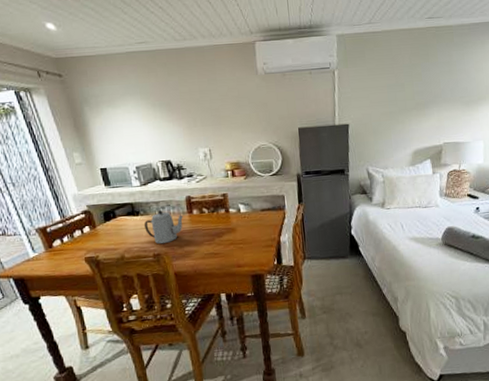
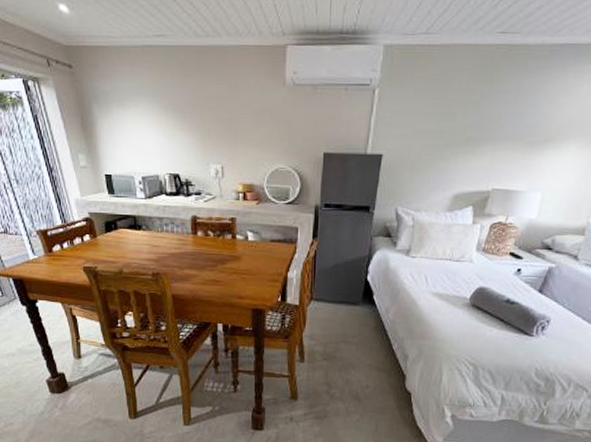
teapot: present [144,210,183,244] -> none [145,227,186,263]

